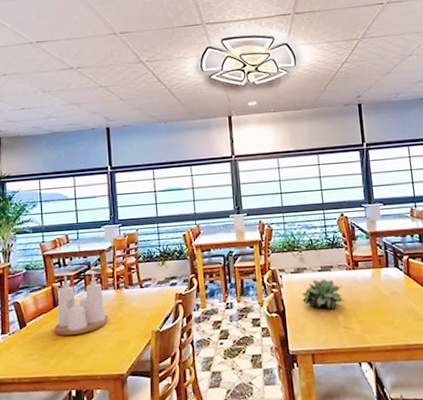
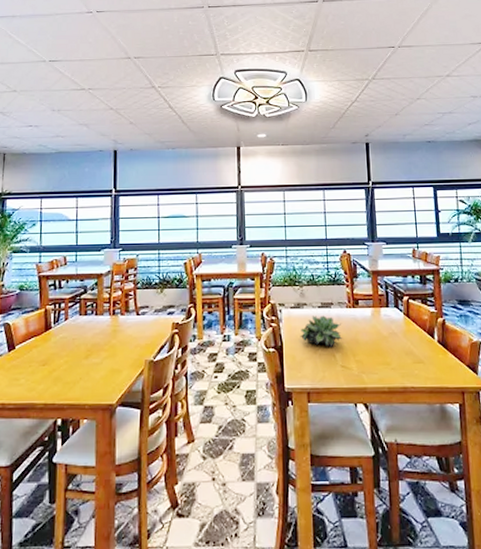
condiment set: present [54,273,108,336] -> none [44,297,101,361]

